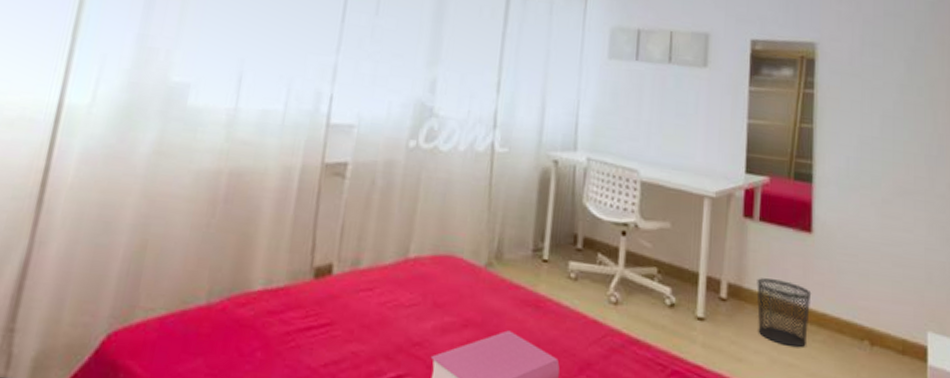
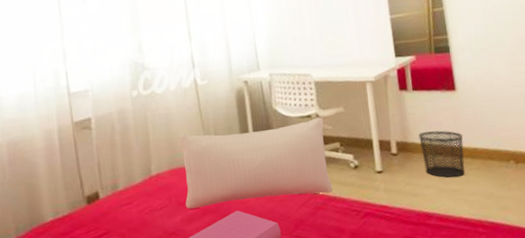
pillow: none [443,211,643,333] -> present [179,117,333,210]

